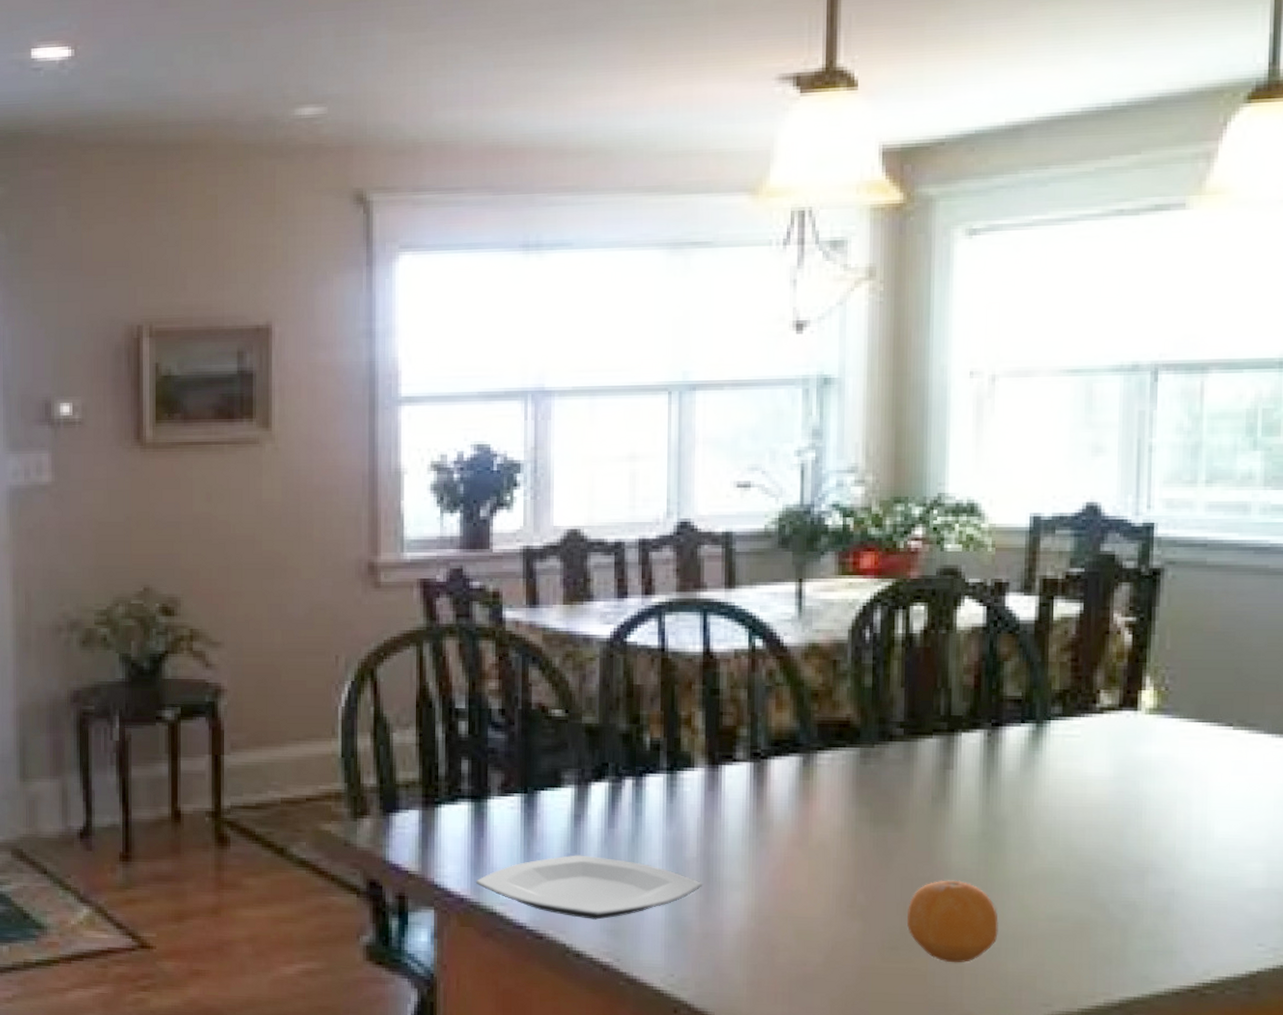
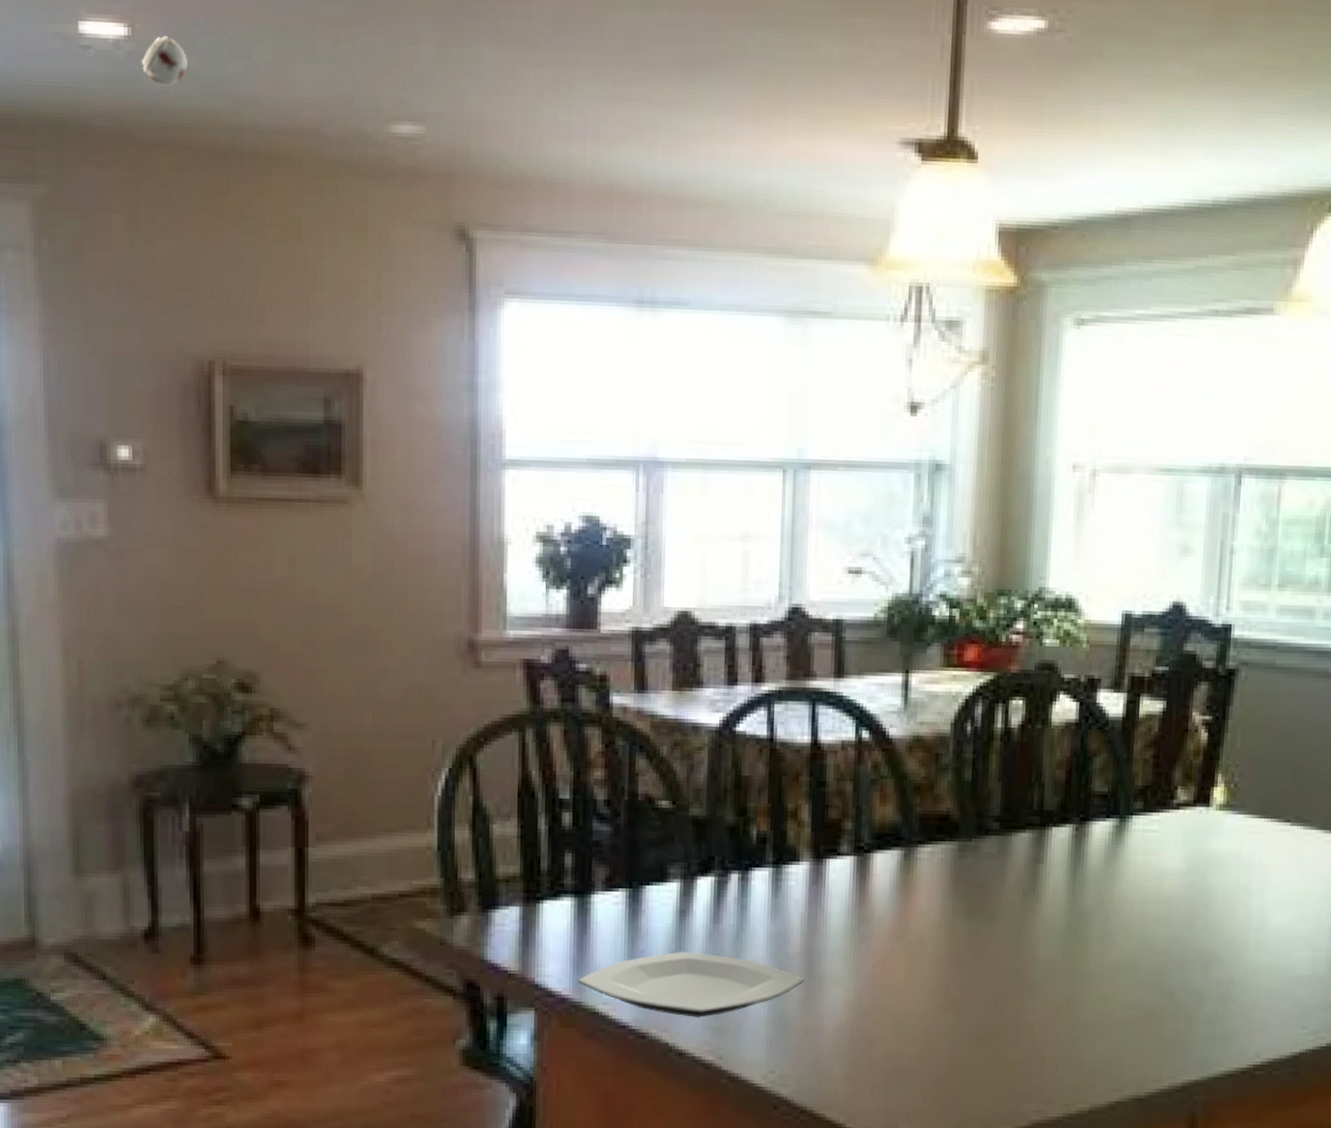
smoke detector: none [82,53,121,95] -> present [141,36,187,86]
fruit: present [906,880,998,963] -> none [996,972,1079,1052]

